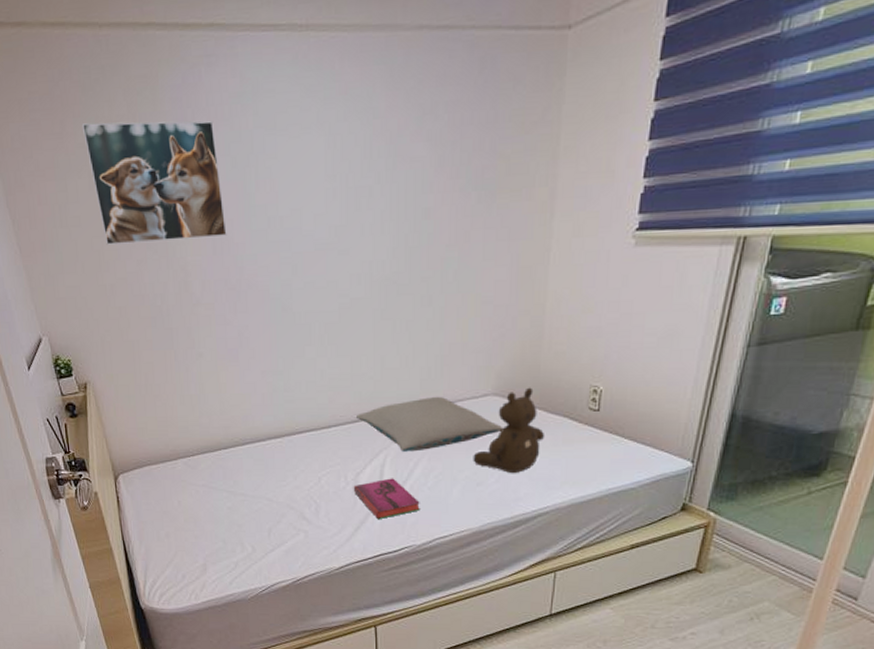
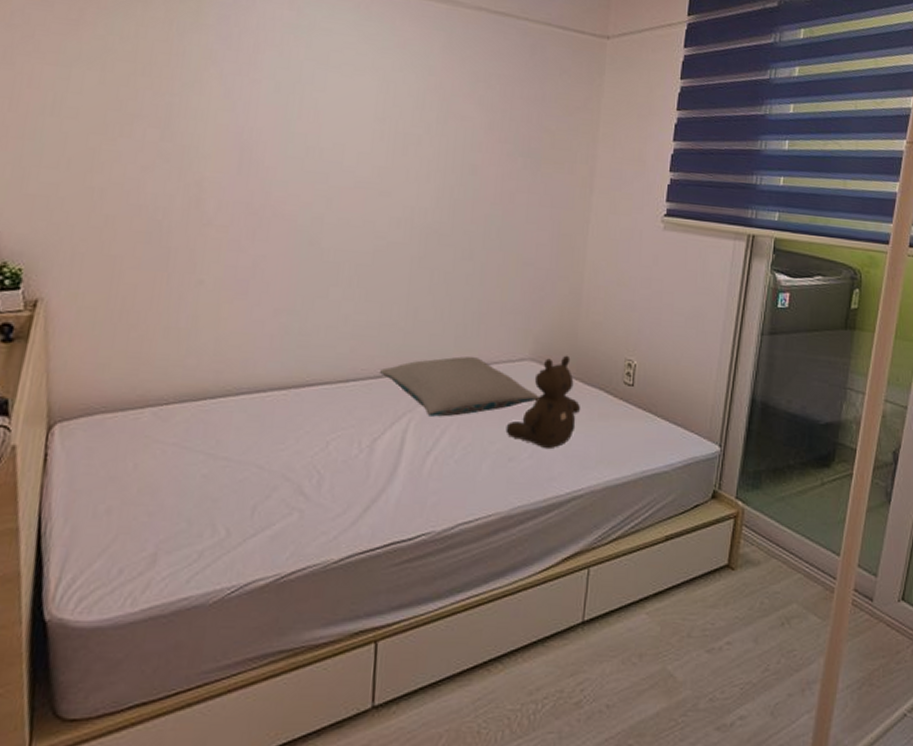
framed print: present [81,120,227,245] -> none [105,16,262,159]
hardback book: present [353,478,420,520] -> none [366,447,444,498]

